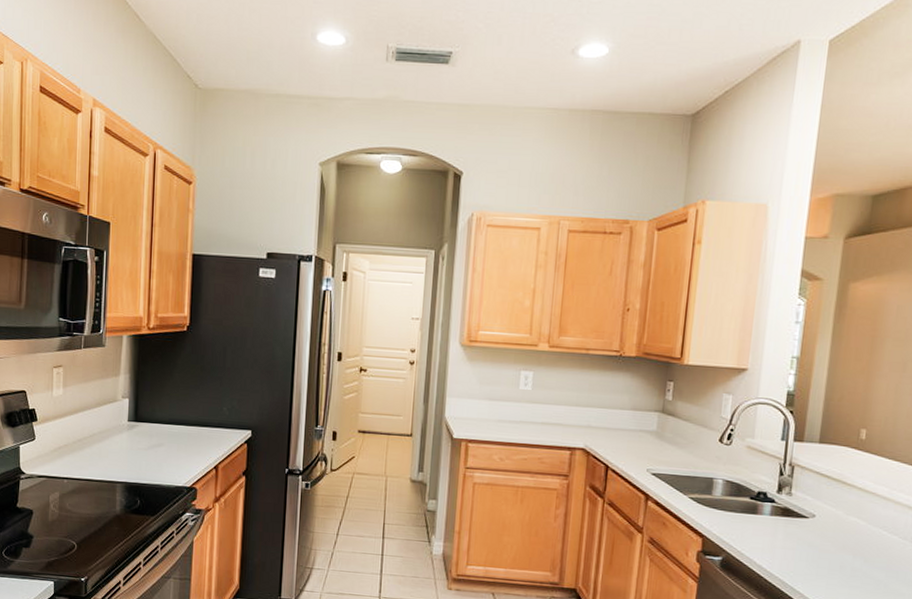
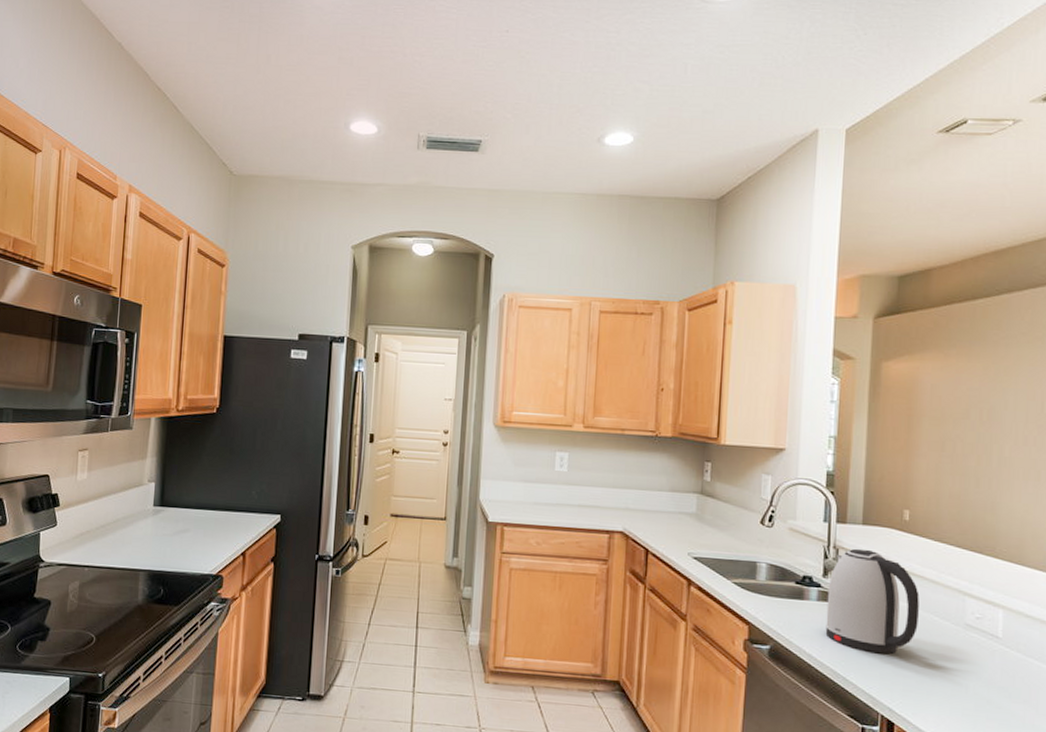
kettle: none [776,466,870,566] -> present [825,548,920,654]

